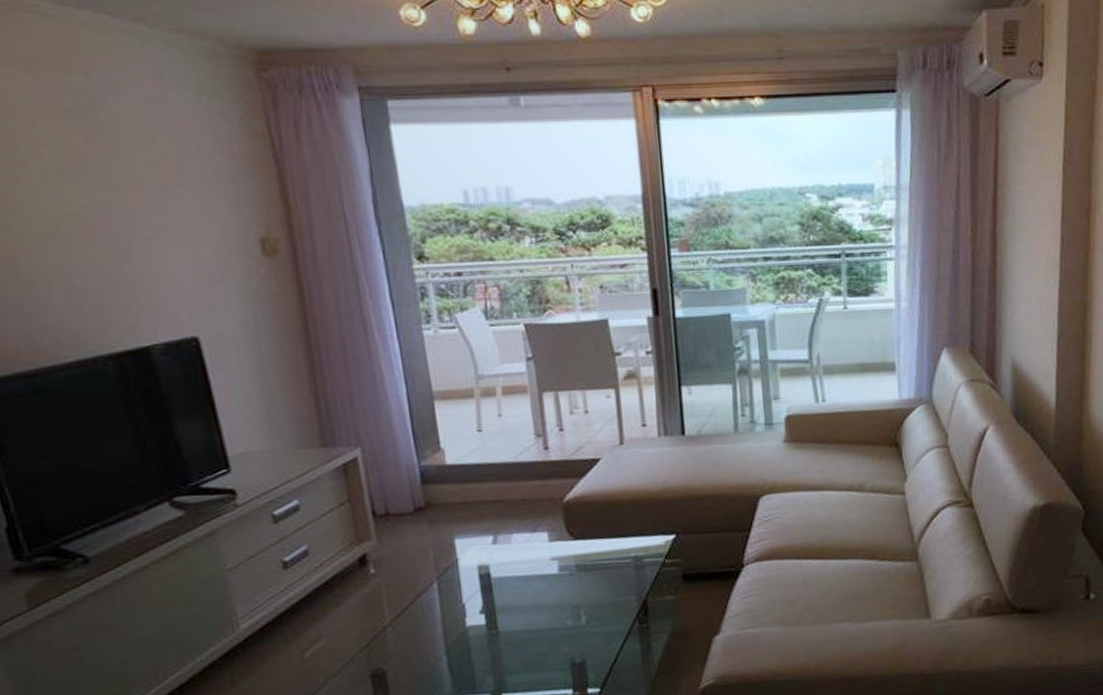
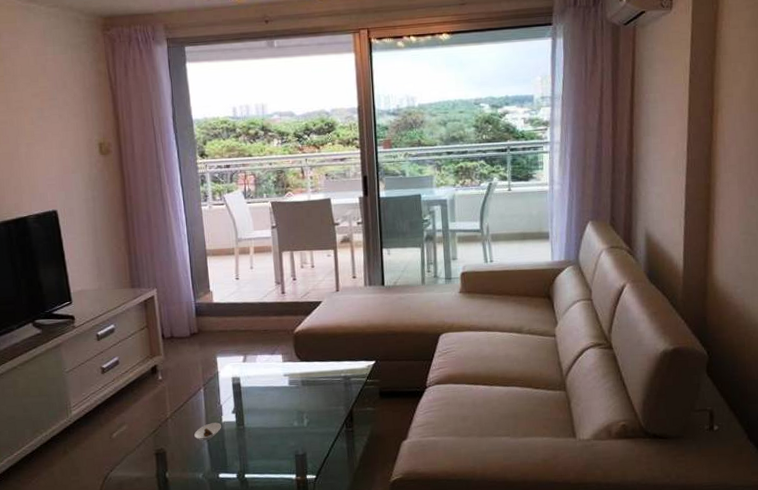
saucer: none [426,627,466,654] -> present [194,422,222,441]

